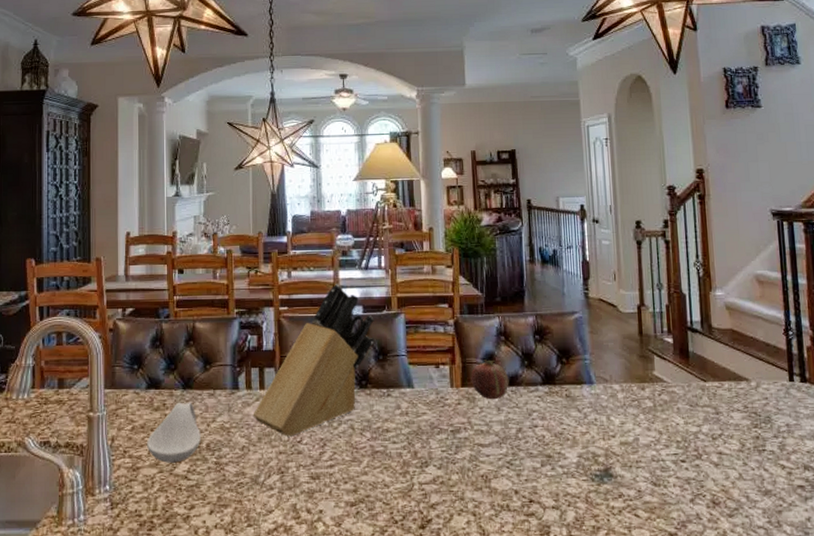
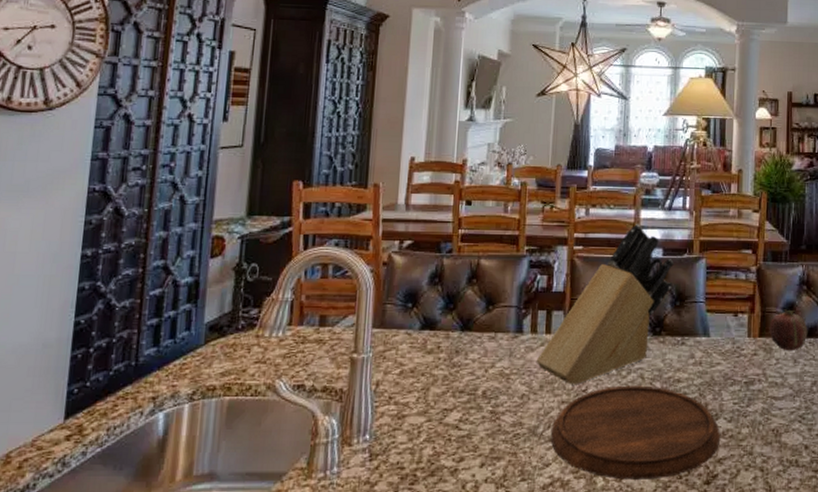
spoon rest: present [146,402,201,463] -> none [415,345,477,411]
cutting board: none [271,436,431,525] -> present [550,385,720,480]

